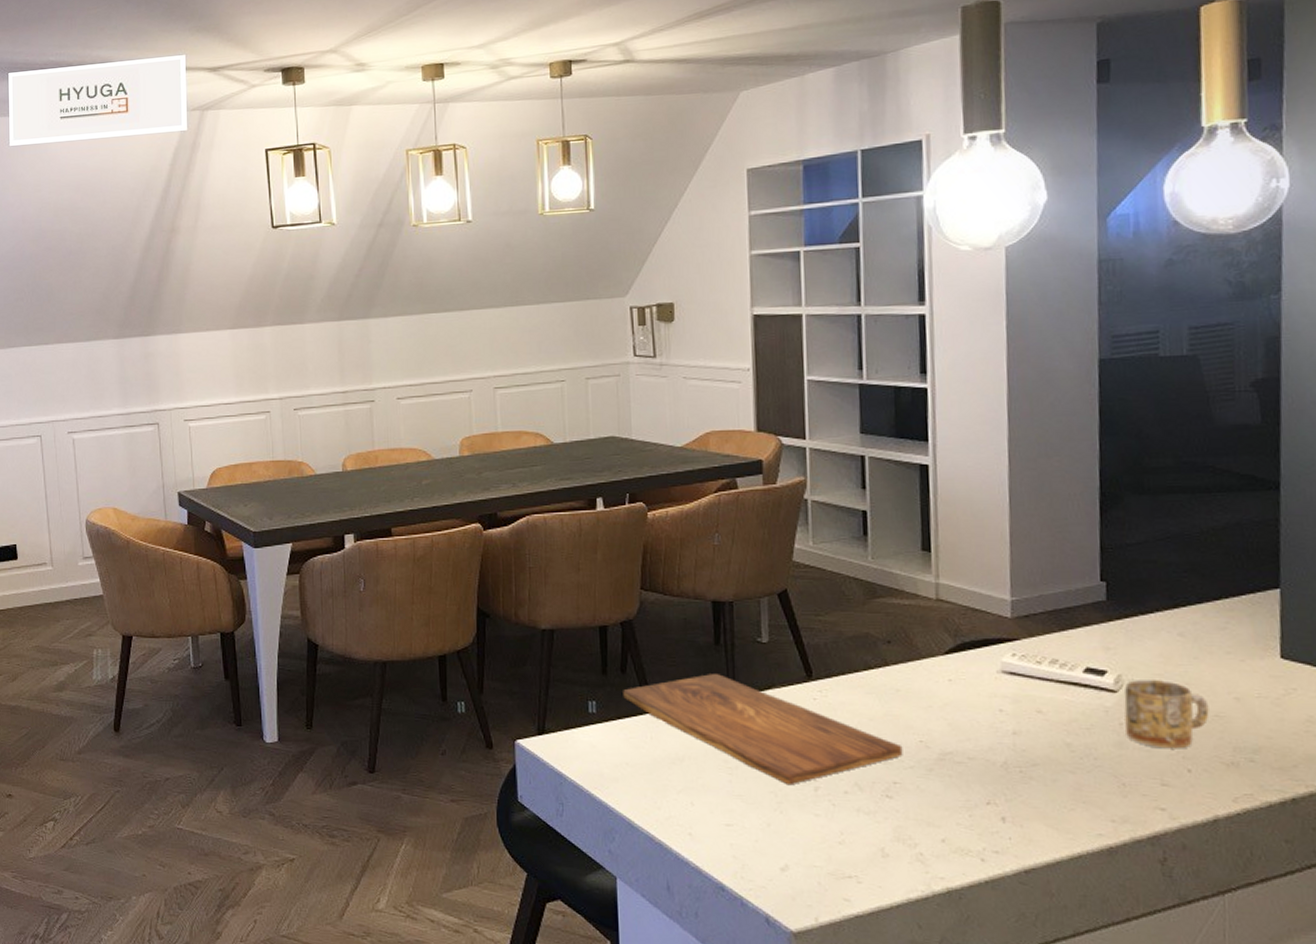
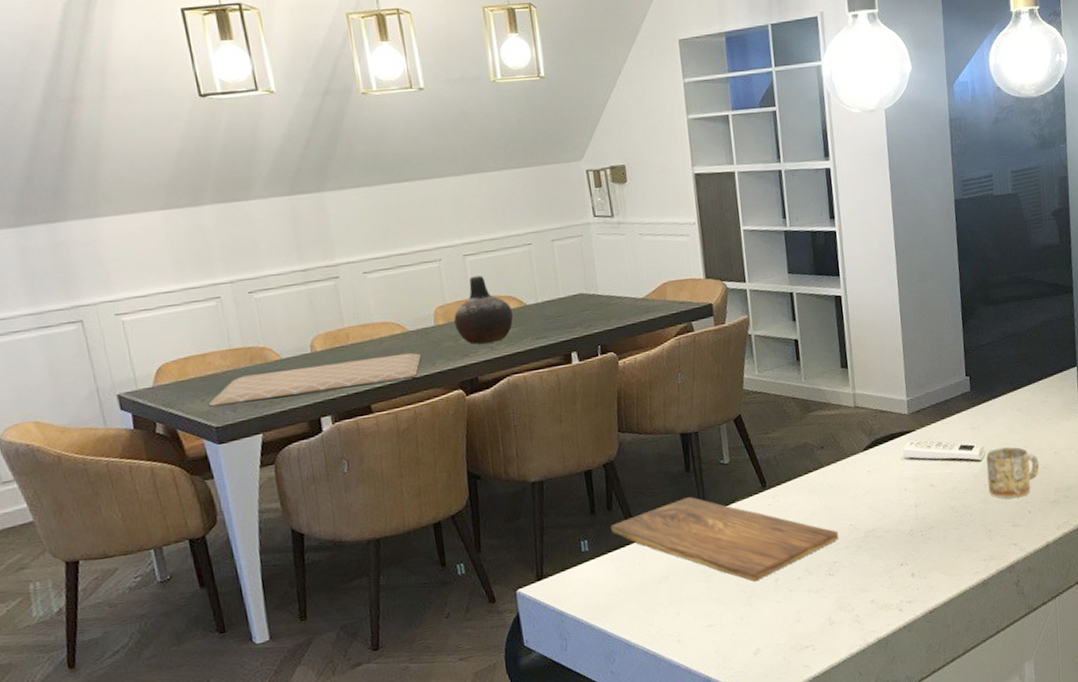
placemat: none [249,480,444,512] -> present [208,352,422,407]
vase: none [479,410,539,479] -> present [454,275,514,344]

